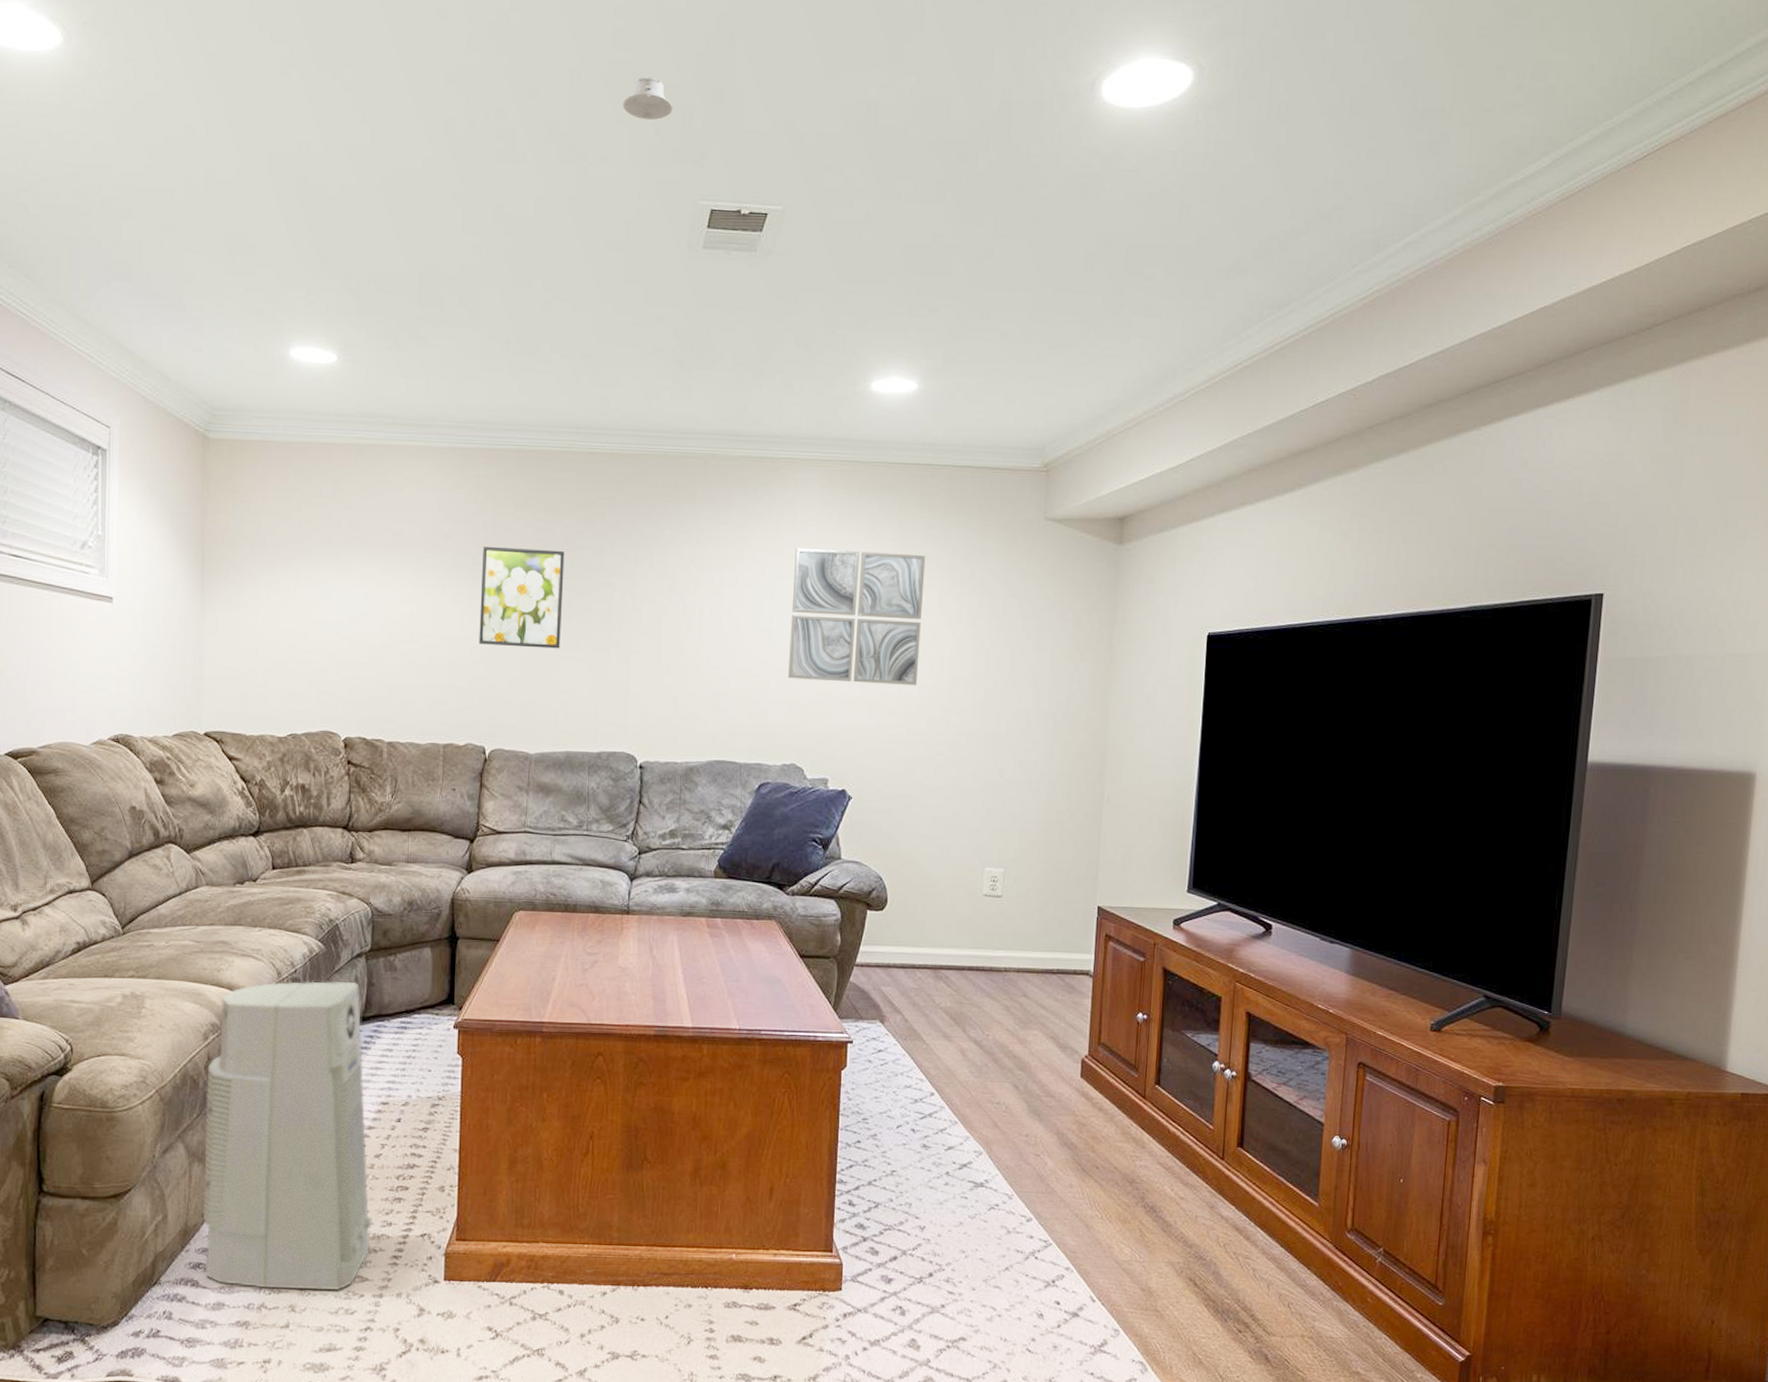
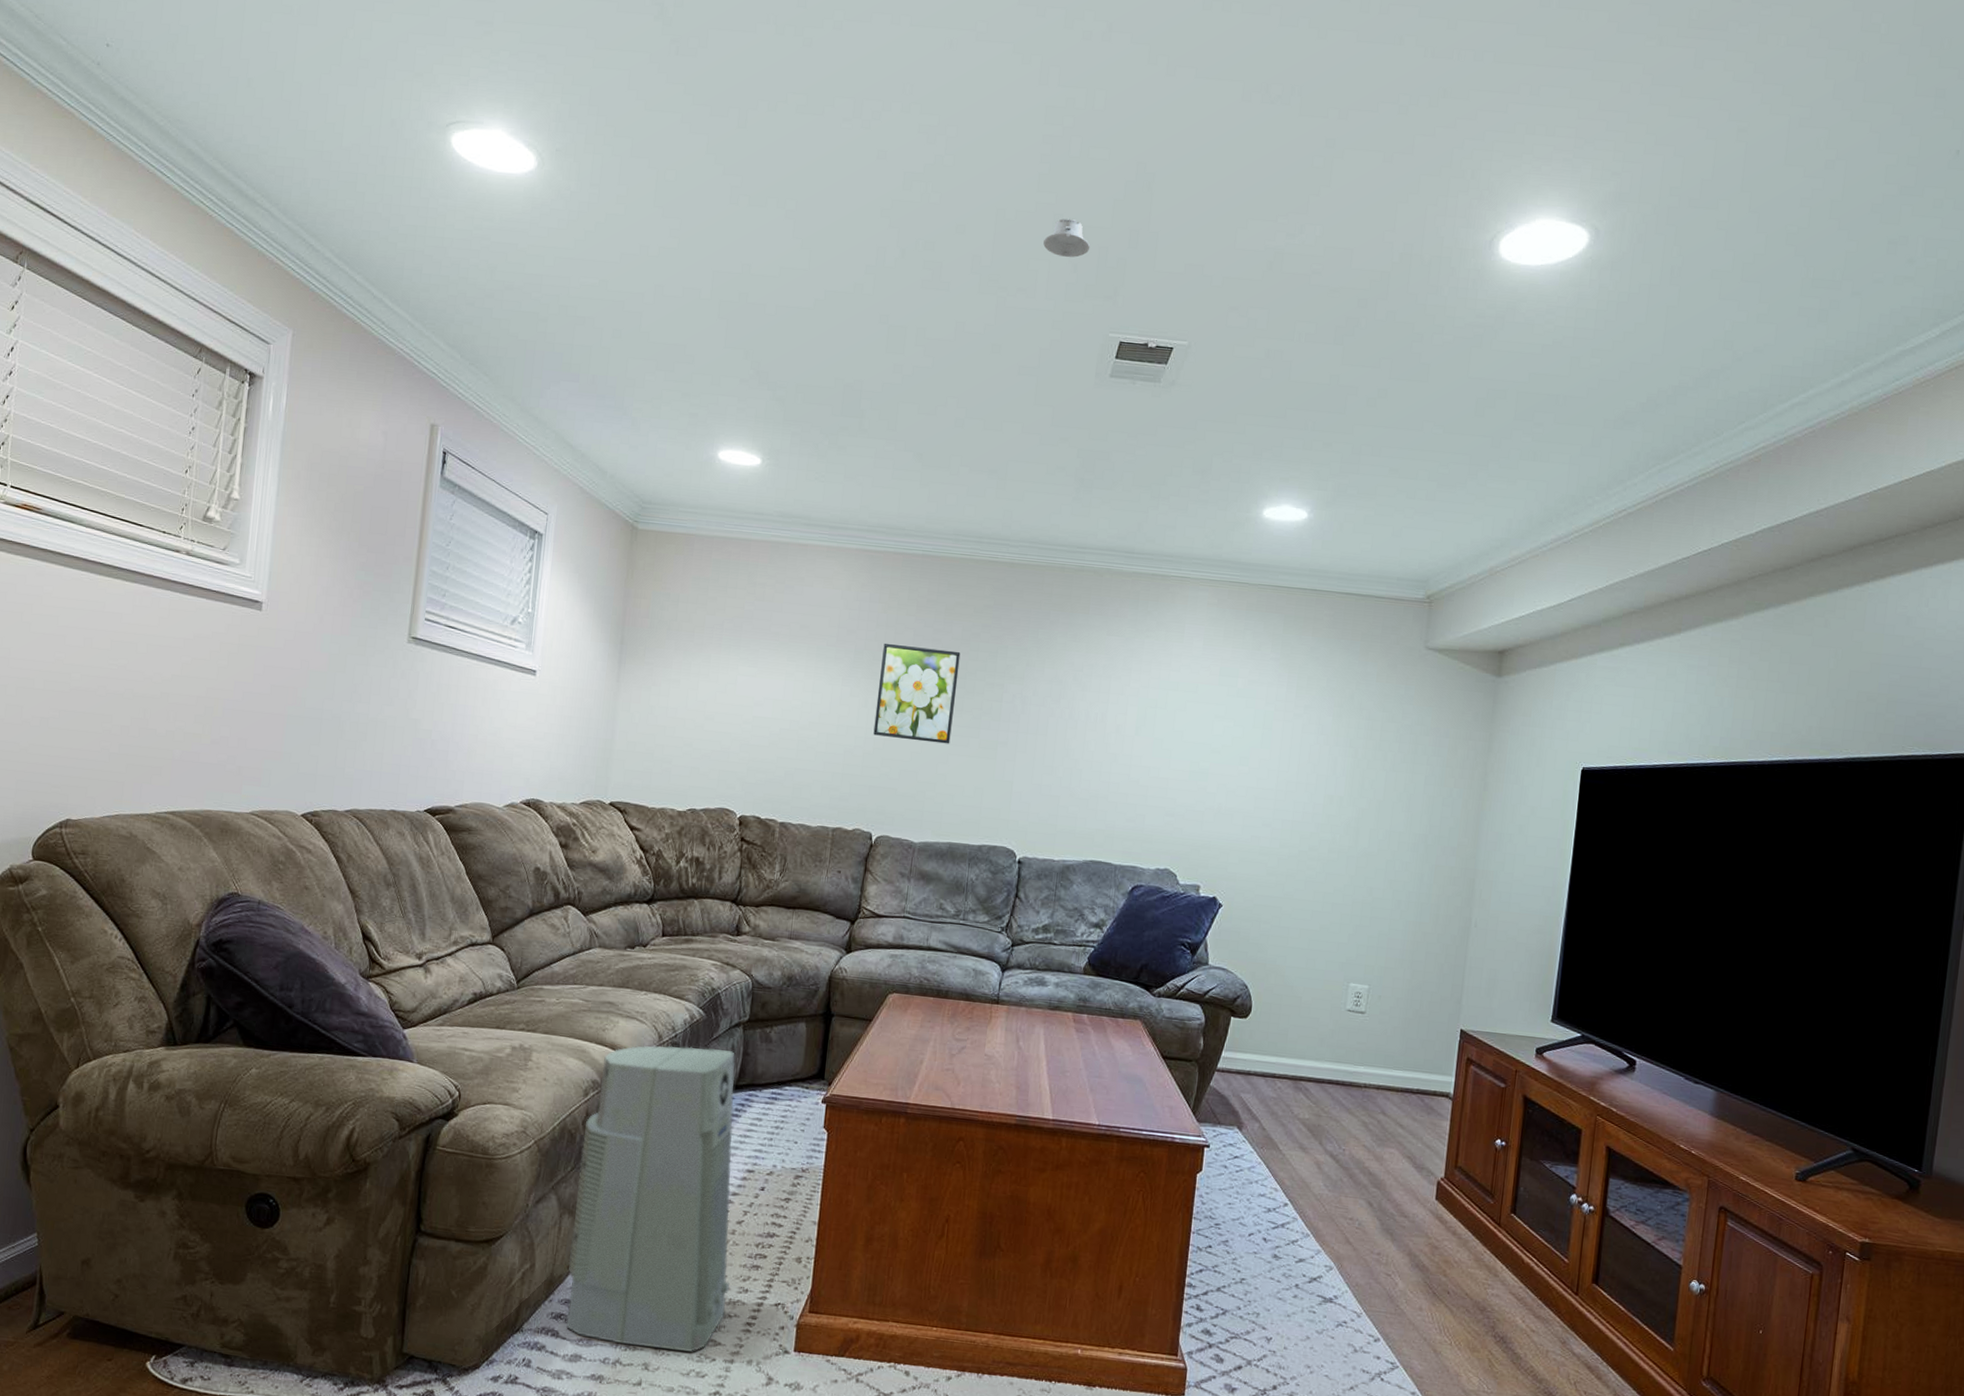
wall art: present [788,548,926,685] -> none [1167,661,1307,801]

